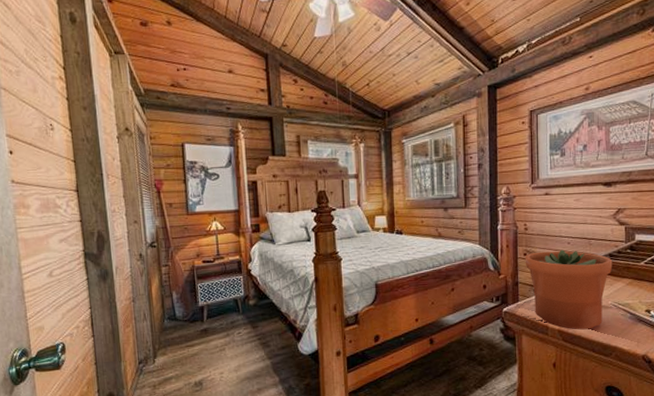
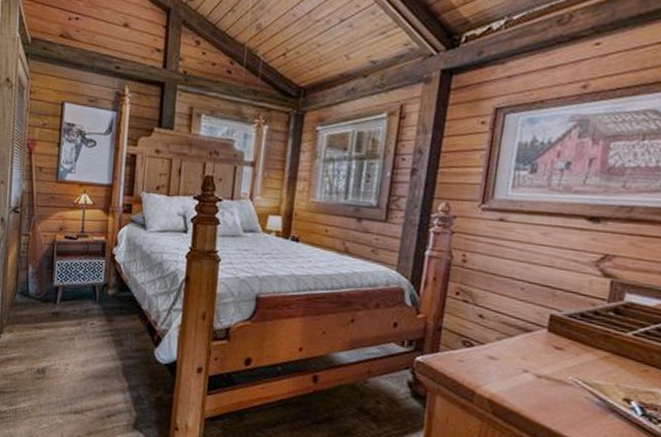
planter: present [525,249,613,330] -> none [455,292,585,408]

